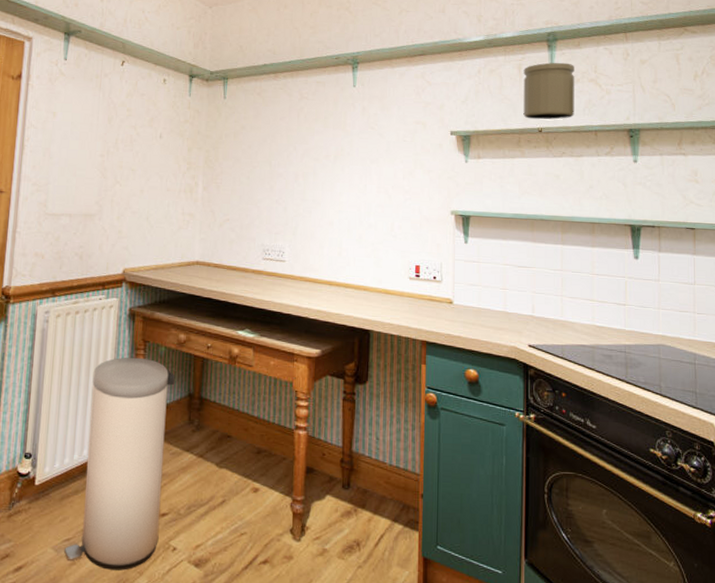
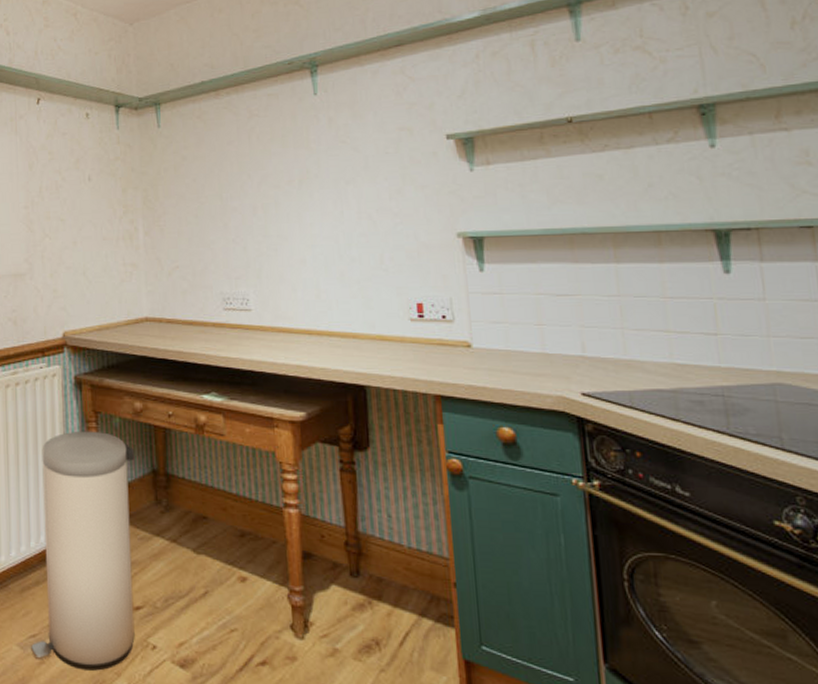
jar: present [523,62,575,120] -> none [538,30,617,108]

